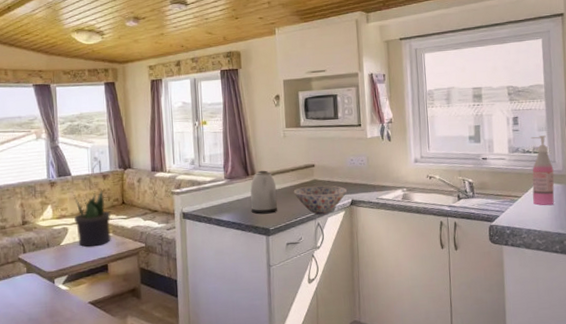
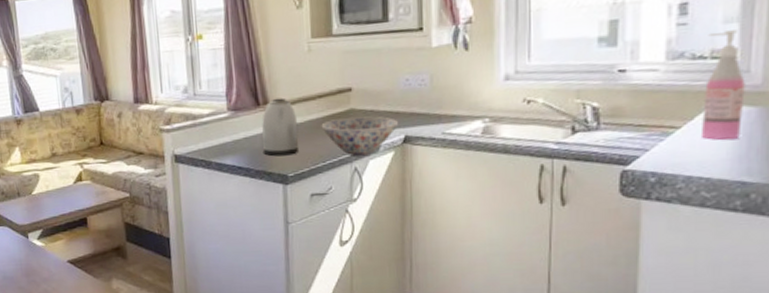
planter: present [73,189,111,247] -> none [42,127,89,197]

